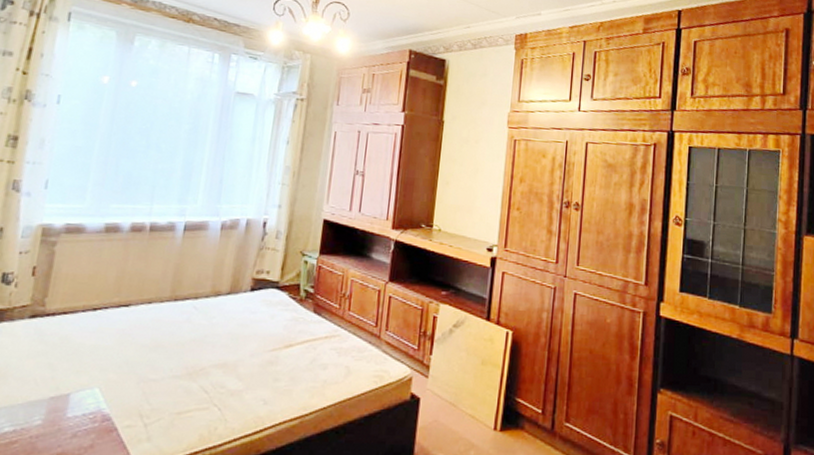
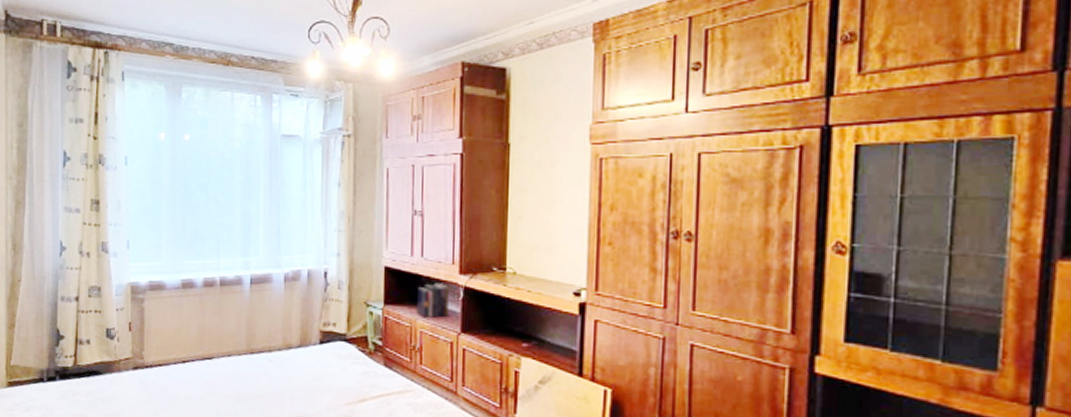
books: none [350,236,381,268] -> present [417,283,449,319]

